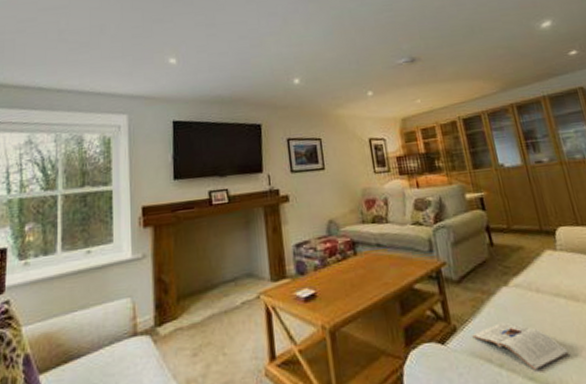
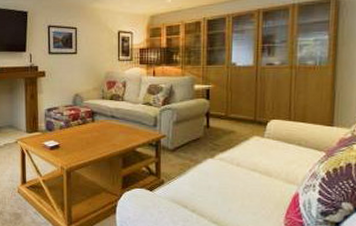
magazine: present [472,322,569,371] -> none [175,183,251,218]

